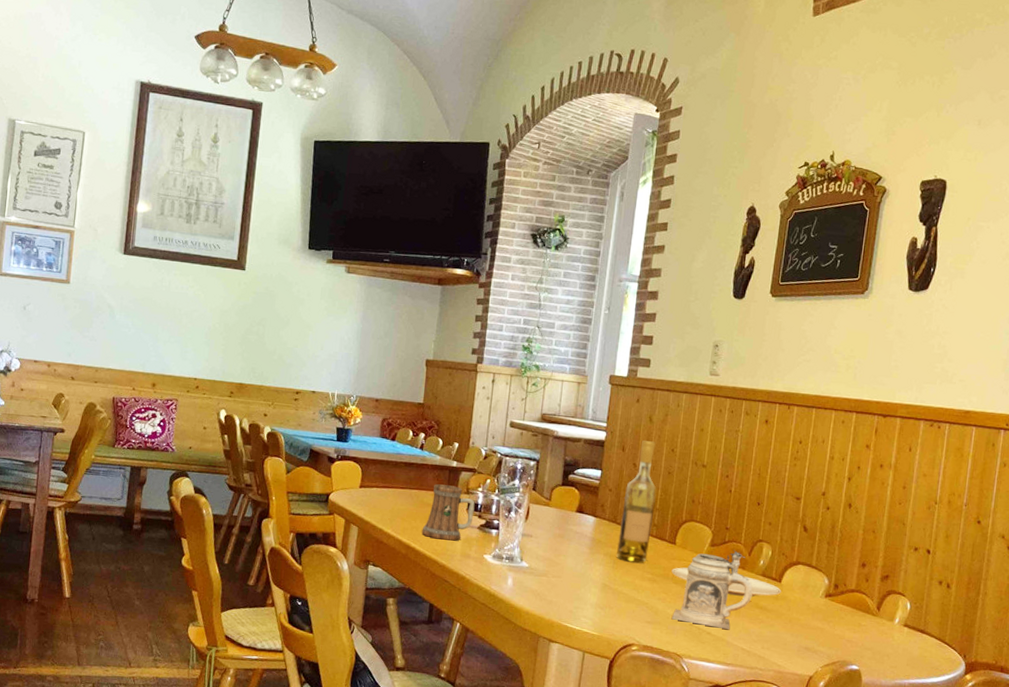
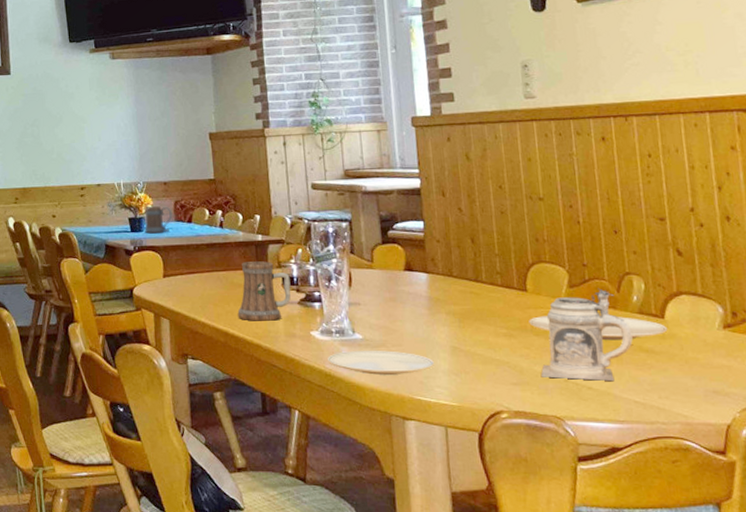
beer mug: none [350,420,379,448] -> present [144,206,173,235]
plate: none [494,576,585,603] -> present [328,350,434,375]
bottle: present [616,440,657,563] -> none [455,181,498,318]

